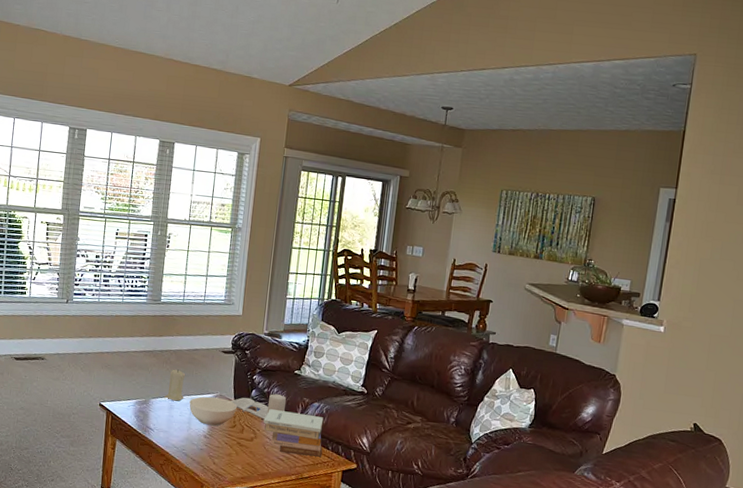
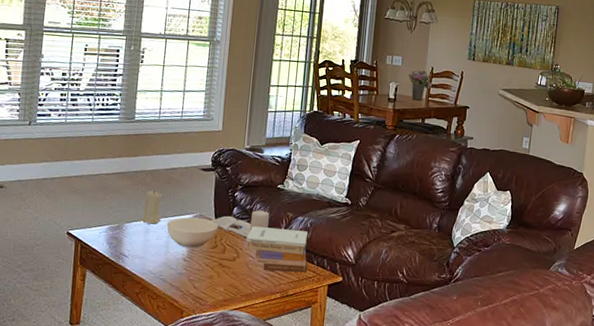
flower bouquet: none [428,261,454,293] -> present [408,70,432,101]

